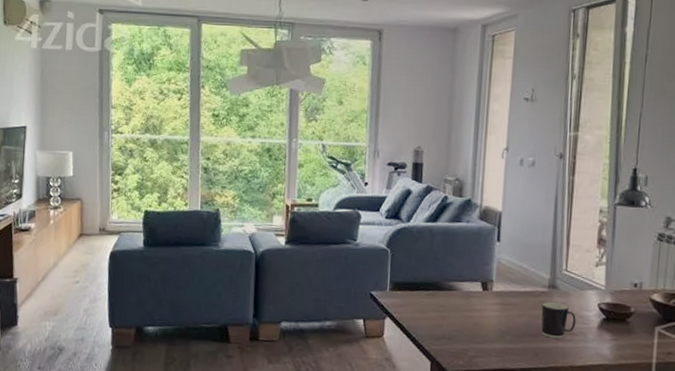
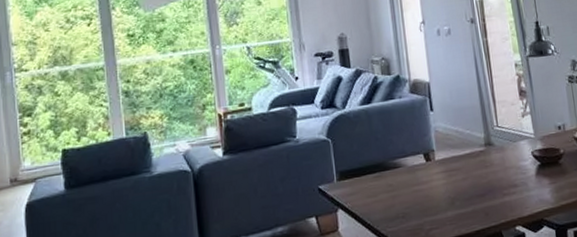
mug: present [541,301,576,339] -> none [482,158,516,195]

